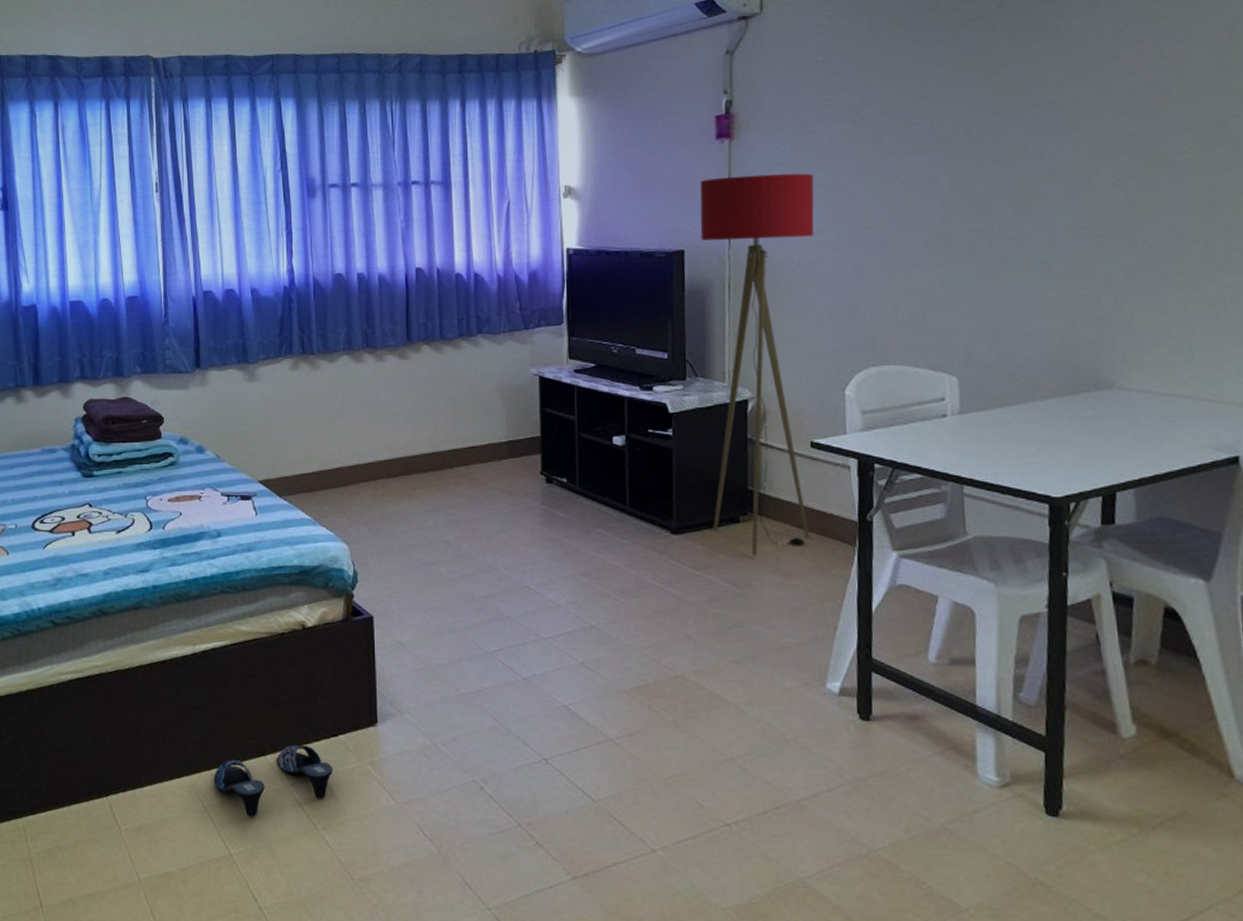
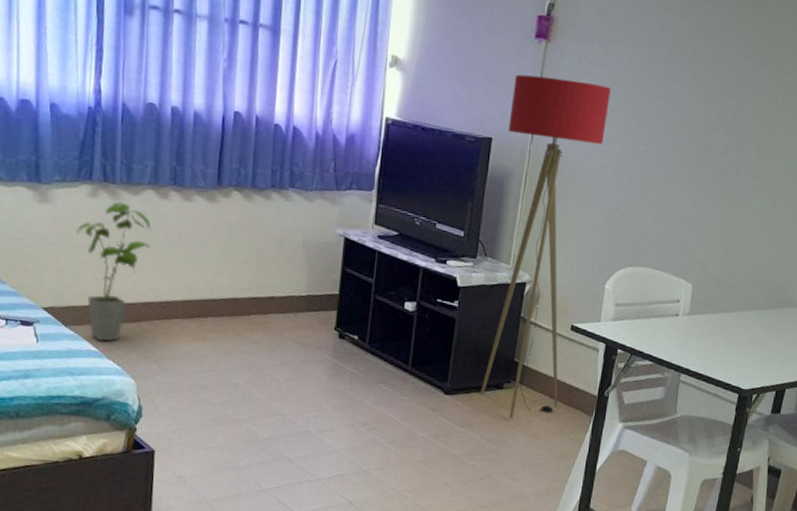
house plant: none [283,371,350,509] -> present [76,201,152,342]

